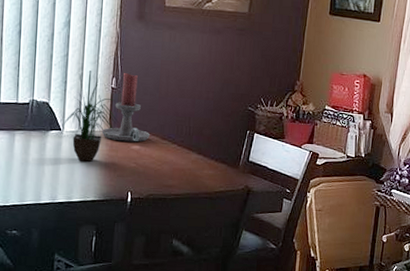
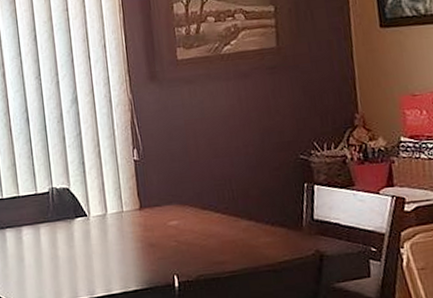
potted plant: present [62,71,119,162] -> none [88,146,149,247]
candle holder: present [101,72,150,142] -> none [131,140,187,219]

